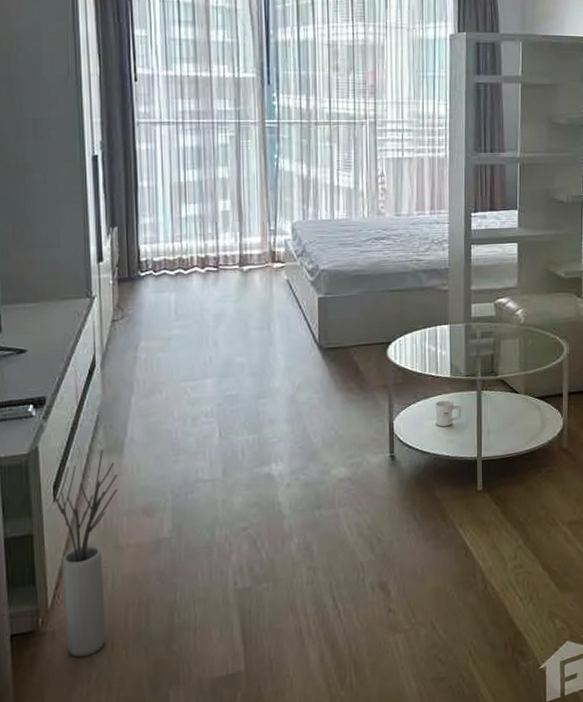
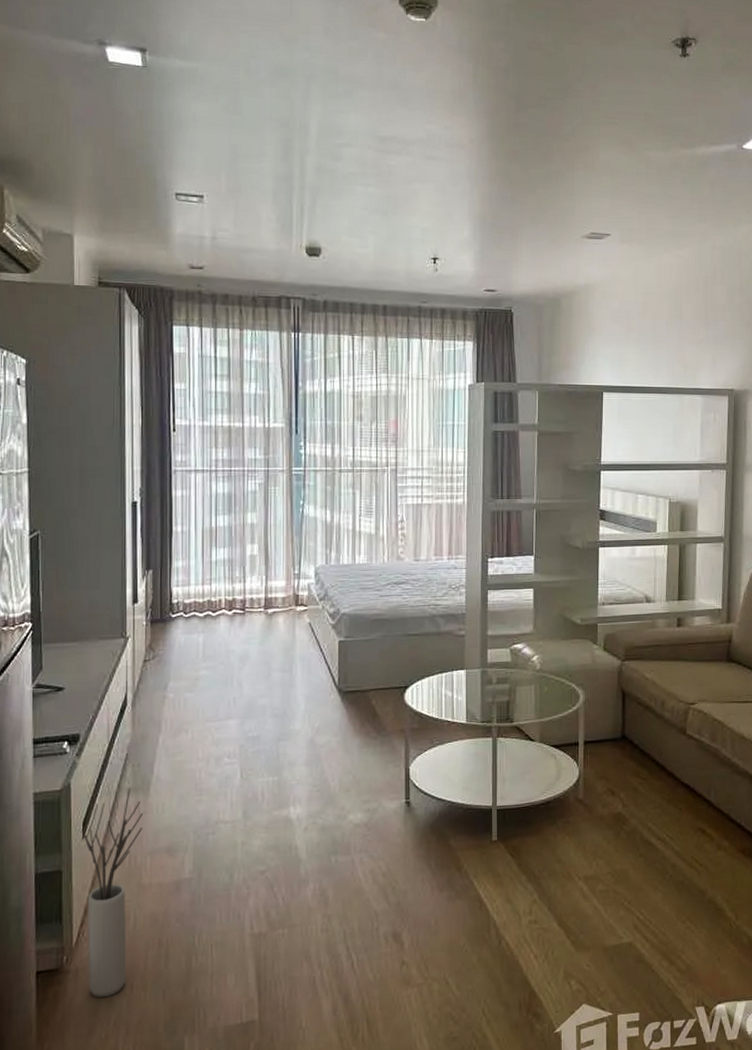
mug: present [435,400,462,427] -> none [451,746,477,774]

